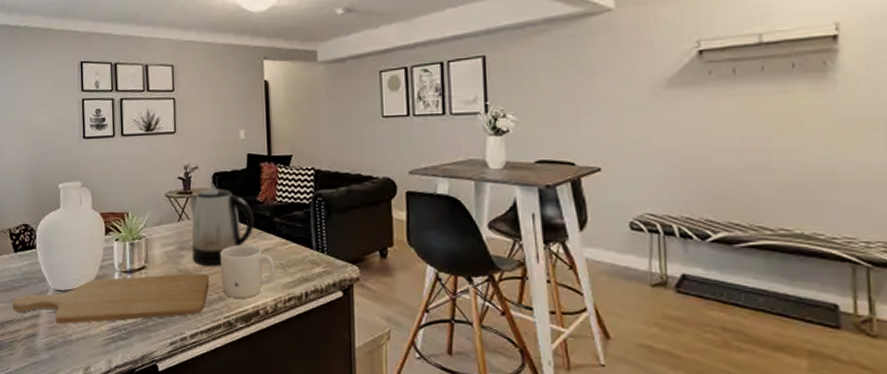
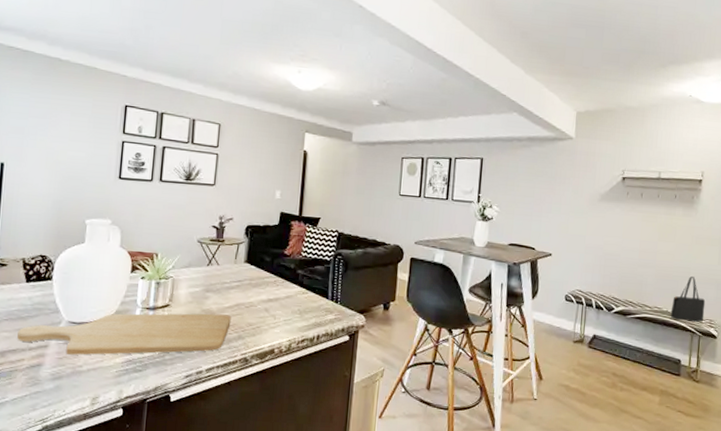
kettle: present [188,188,255,266] -> none [216,239,280,308]
mug: present [220,244,276,298] -> none [242,291,294,338]
tote bag: none [809,180,873,247] -> present [670,276,706,322]

